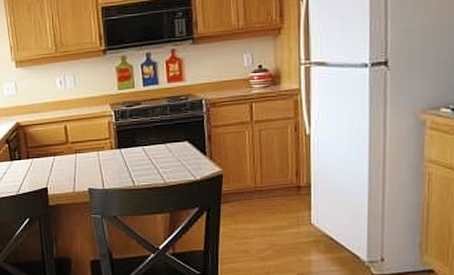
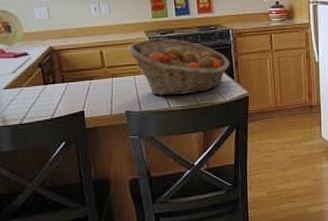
fruit basket: none [91,111,202,173] -> present [127,38,230,96]

